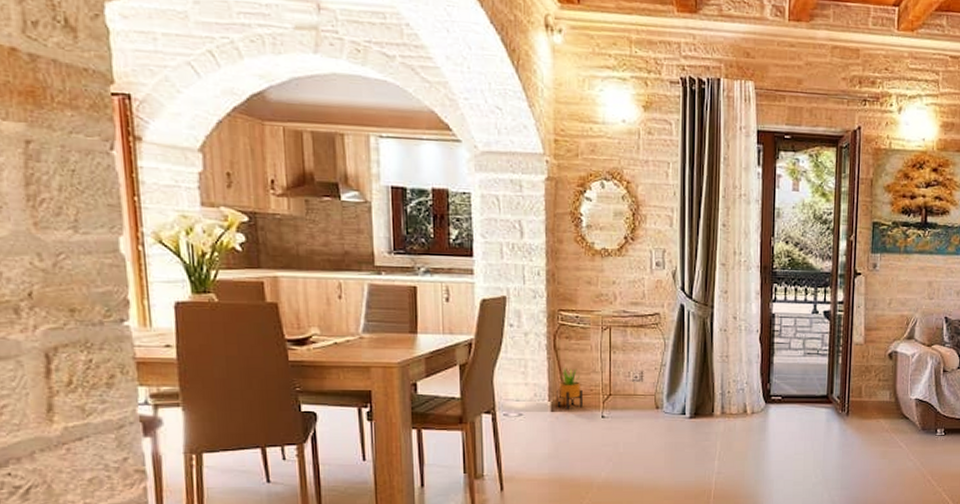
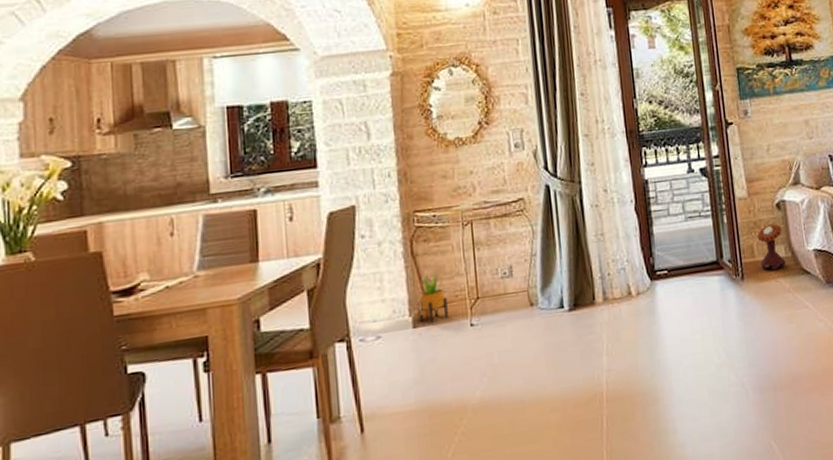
mushroom: none [865,371,890,412] -> present [757,224,786,271]

